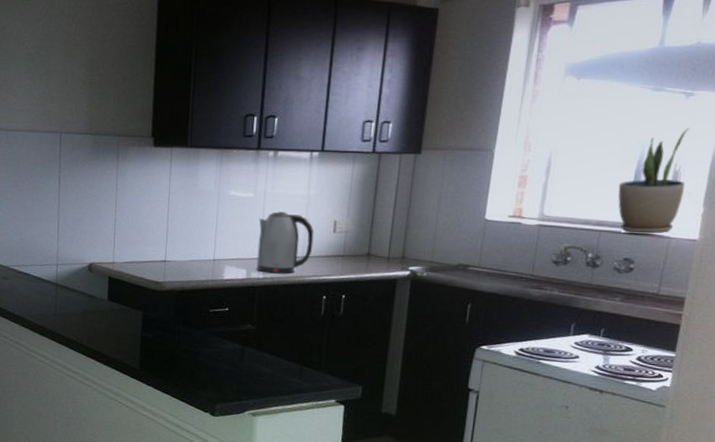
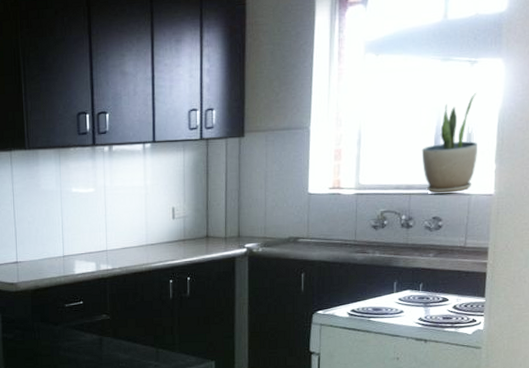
kettle: present [256,211,314,274] -> none [102,203,155,264]

